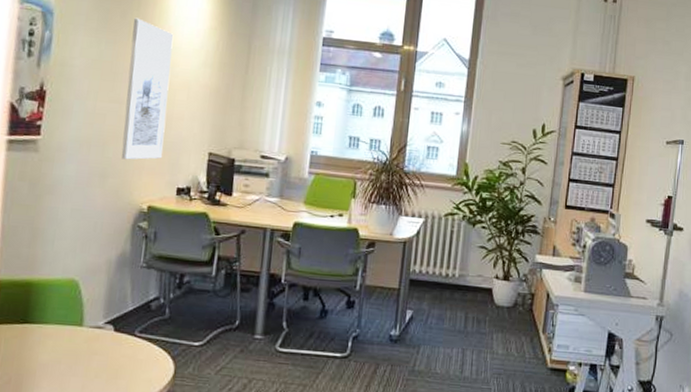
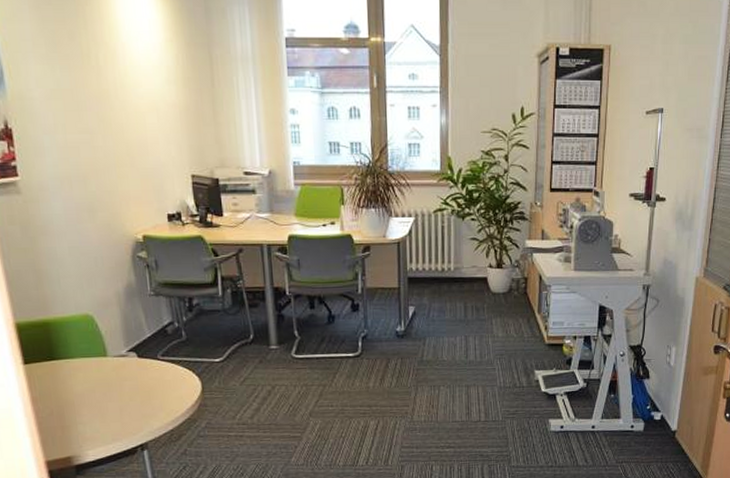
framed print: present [121,17,174,160] -> none [82,37,146,192]

